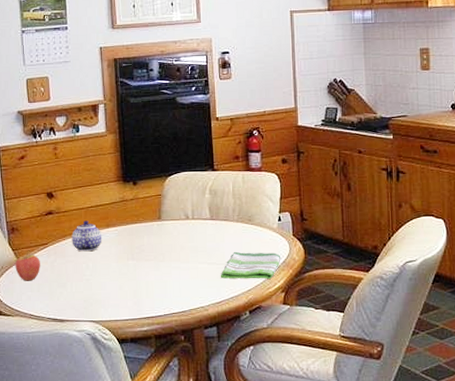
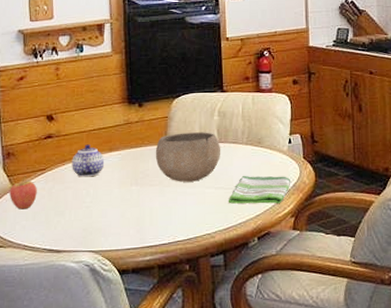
bowl: none [150,209,213,257] -> present [155,132,221,182]

